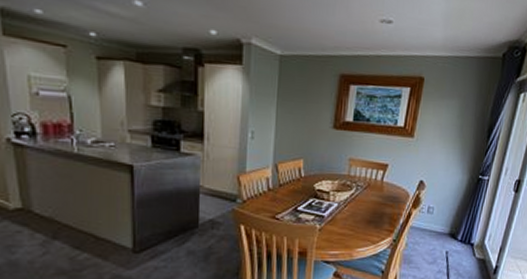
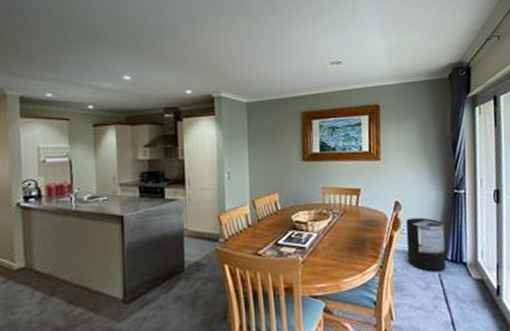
trash can: none [421,198,461,249] -> present [405,217,446,272]

